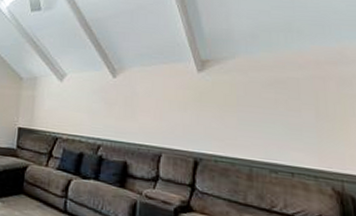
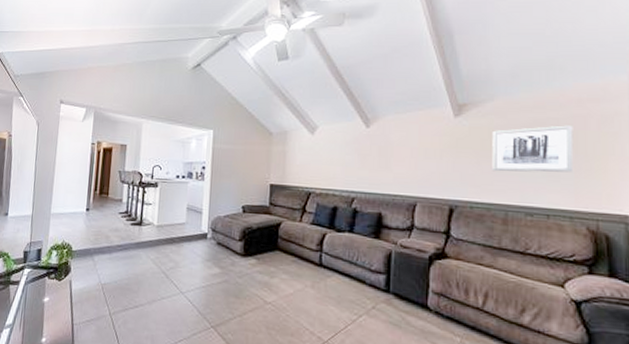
wall art: none [235,85,314,132] -> present [492,125,574,173]

